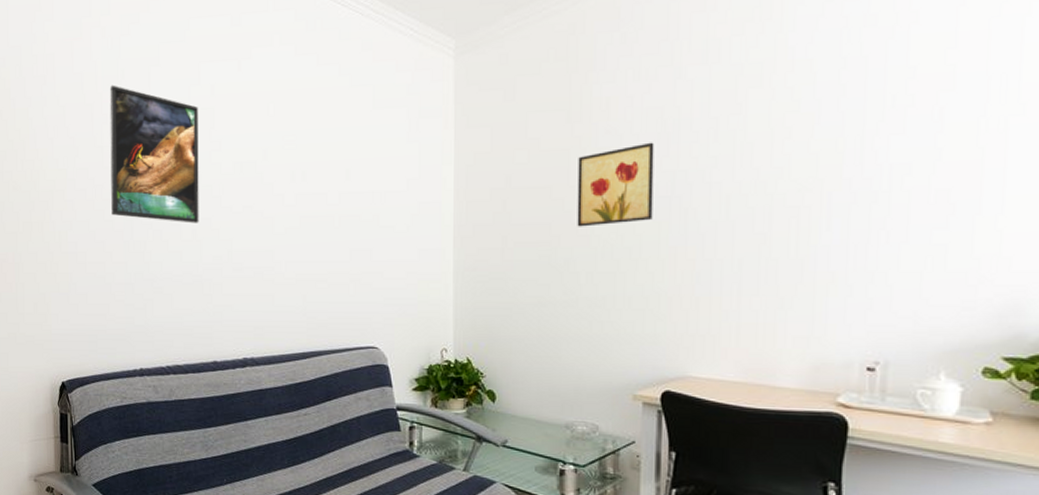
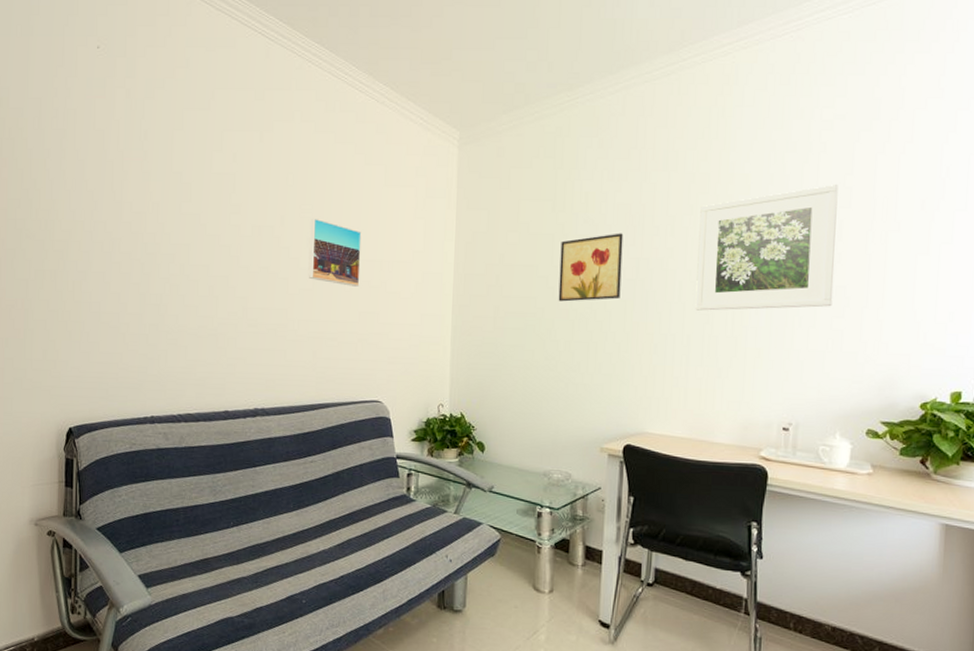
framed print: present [109,85,199,223] -> none [128,144,219,280]
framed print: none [295,149,350,222] -> present [309,218,362,287]
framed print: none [747,63,937,229] -> present [695,185,838,311]

